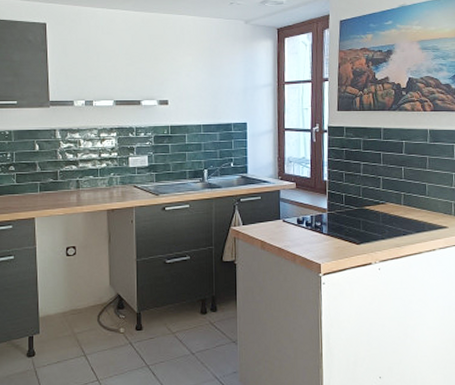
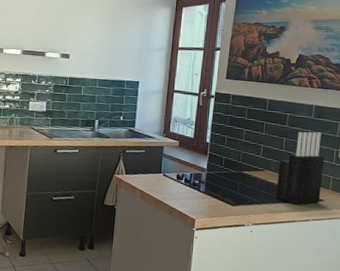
knife block: none [399,157,445,235] -> present [275,131,325,205]

